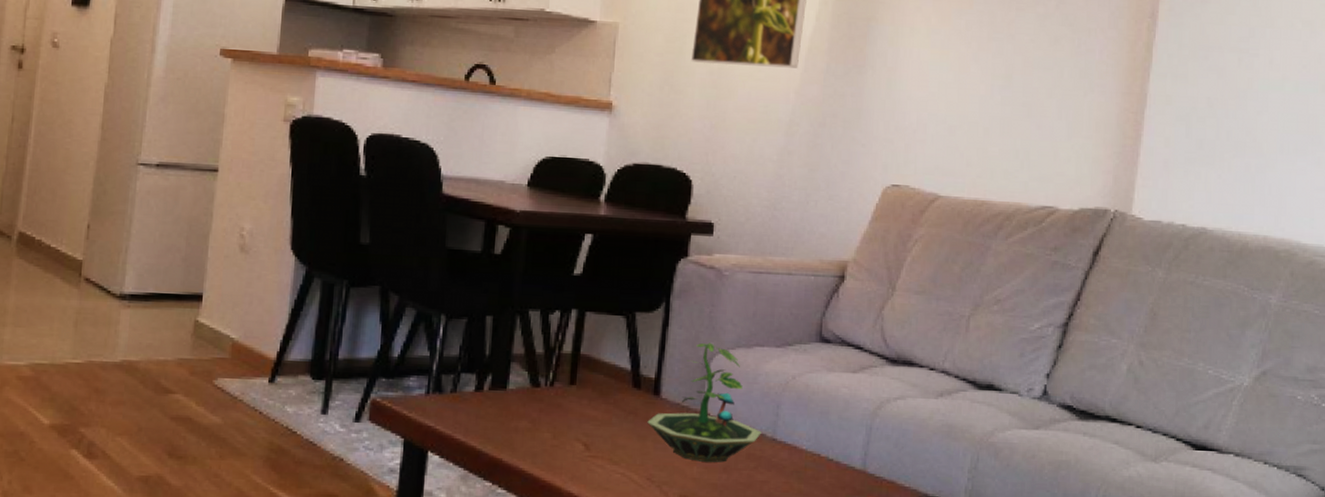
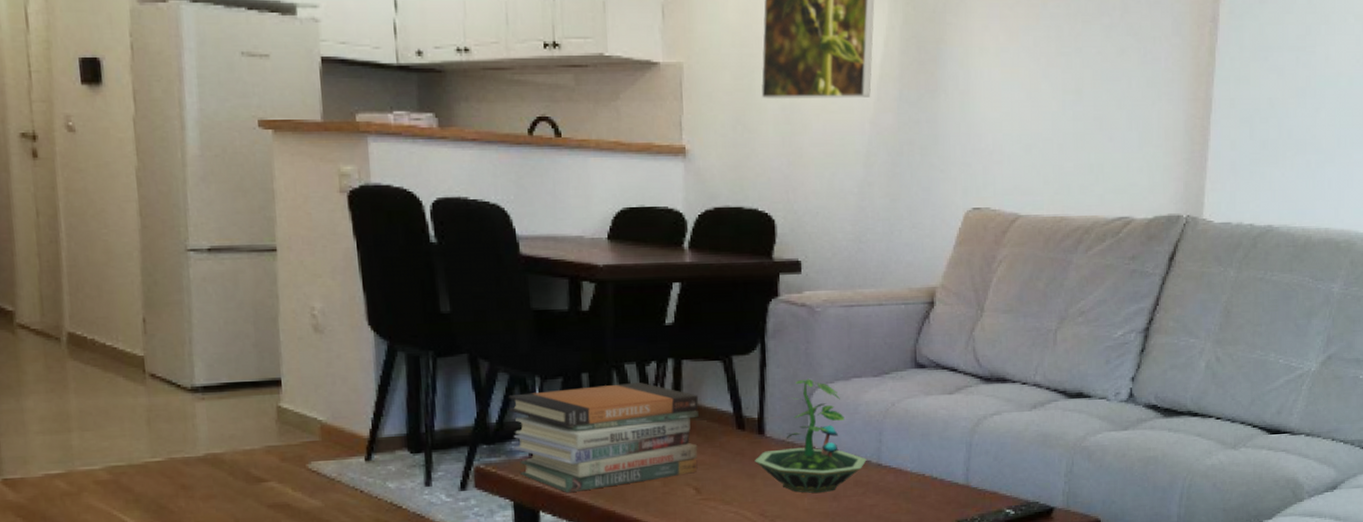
book stack: none [411,329,598,436] -> present [508,381,699,493]

